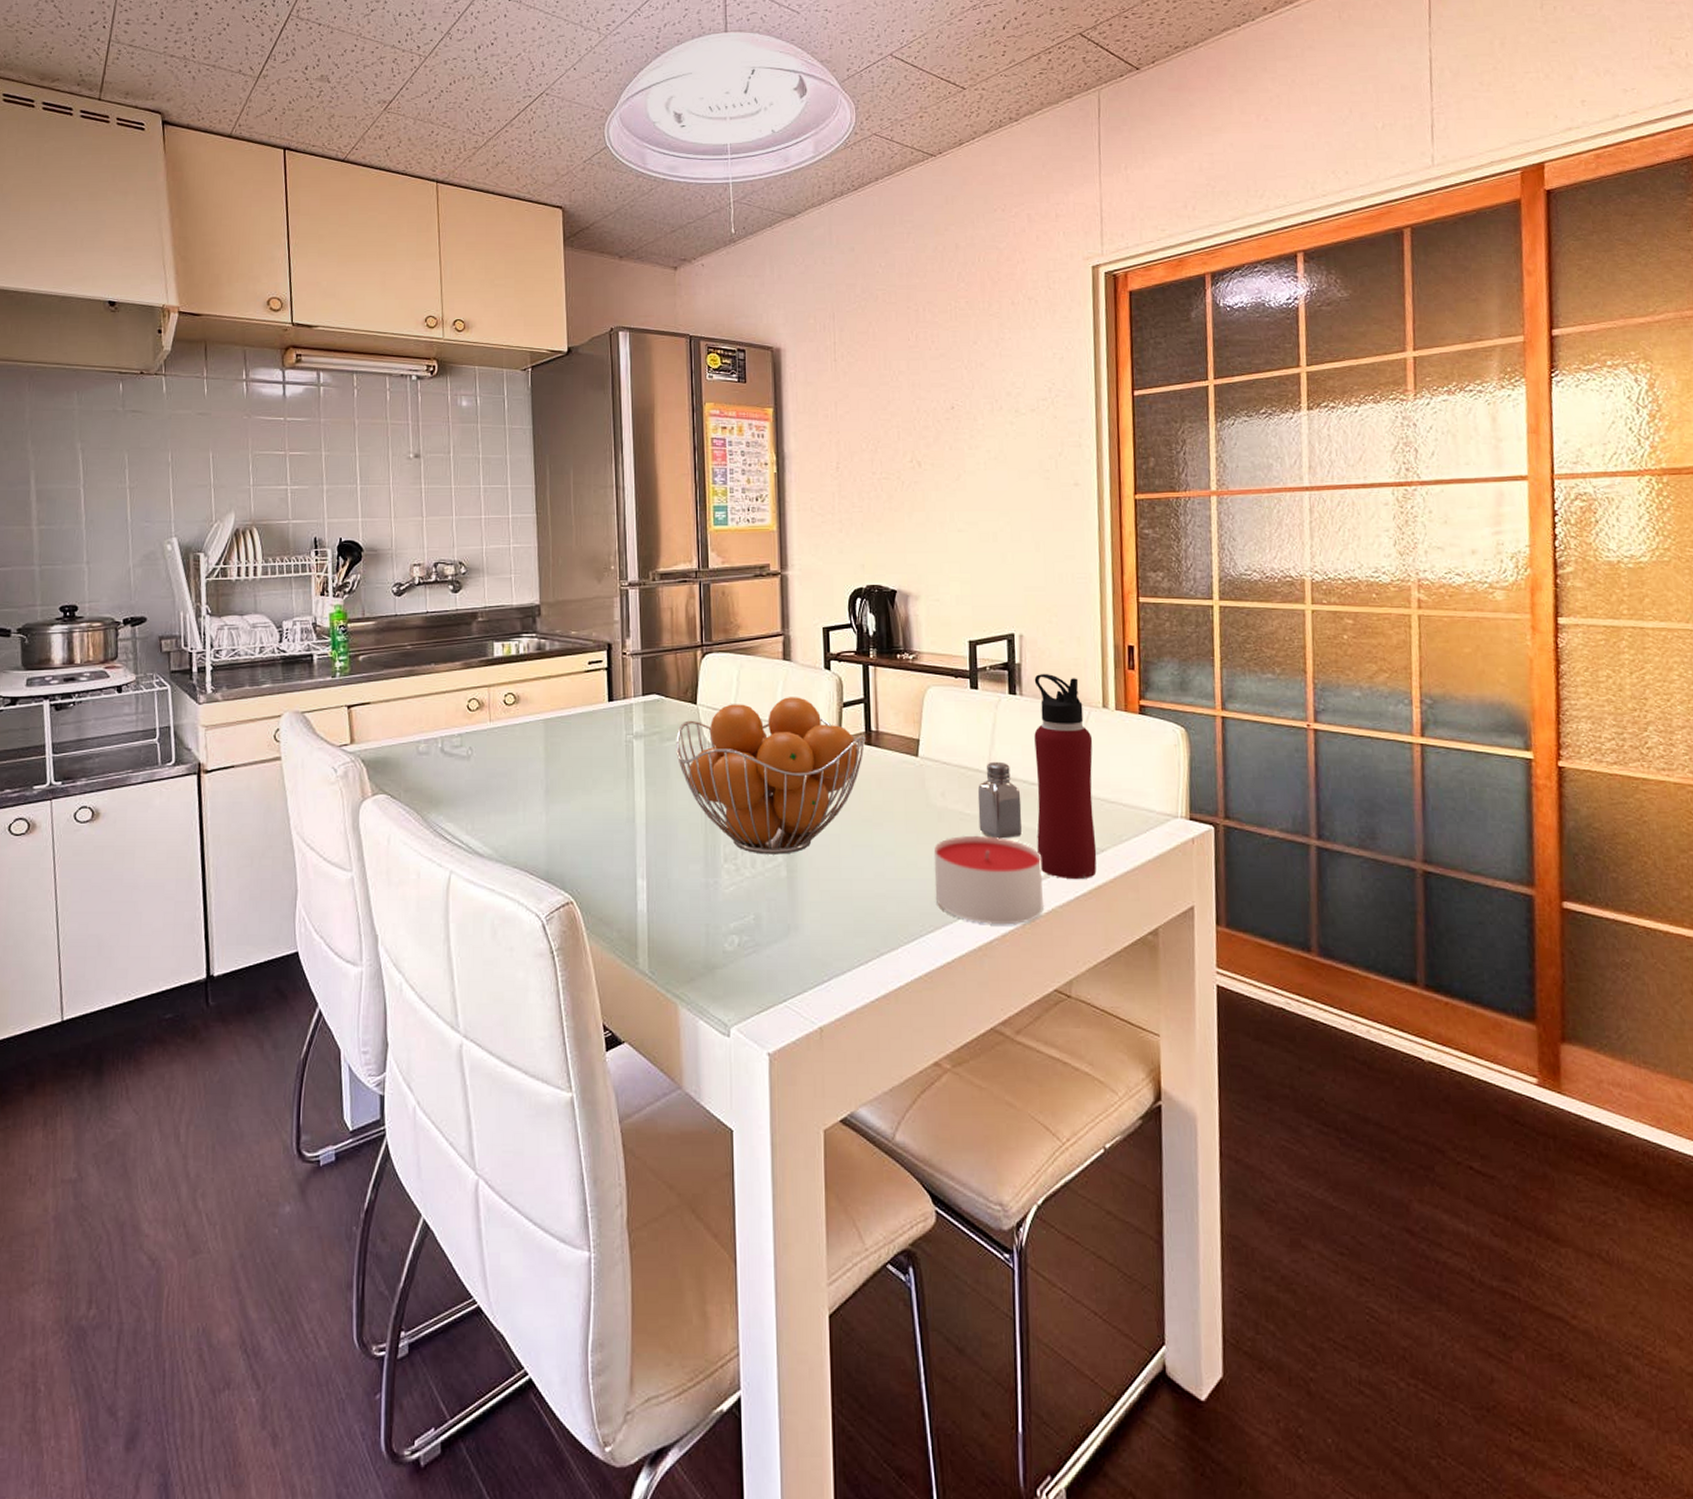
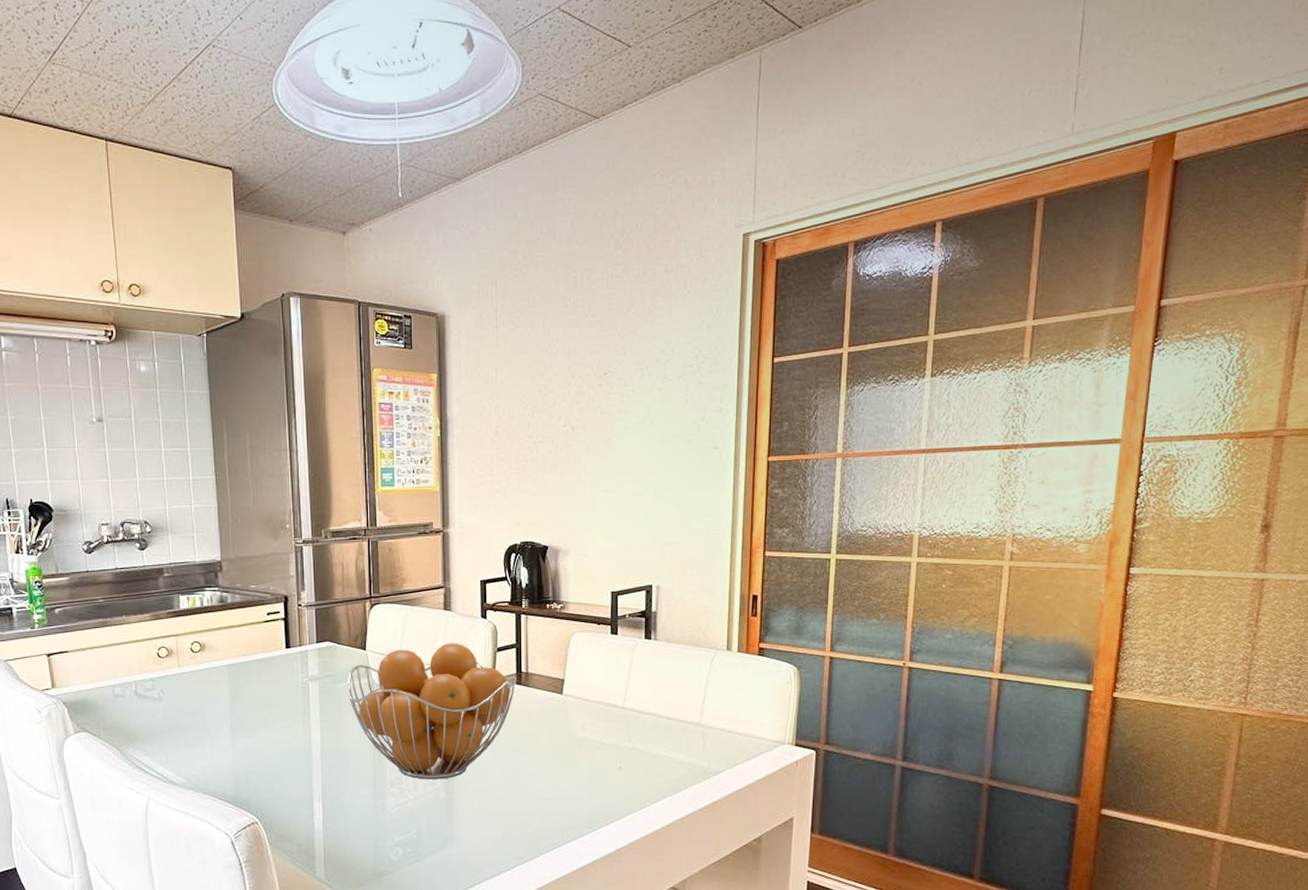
candle: present [933,836,1045,925] -> none [573,762,667,836]
saltshaker: present [977,761,1022,839] -> none [613,698,651,764]
water bottle: present [1034,673,1097,880] -> none [663,620,716,797]

